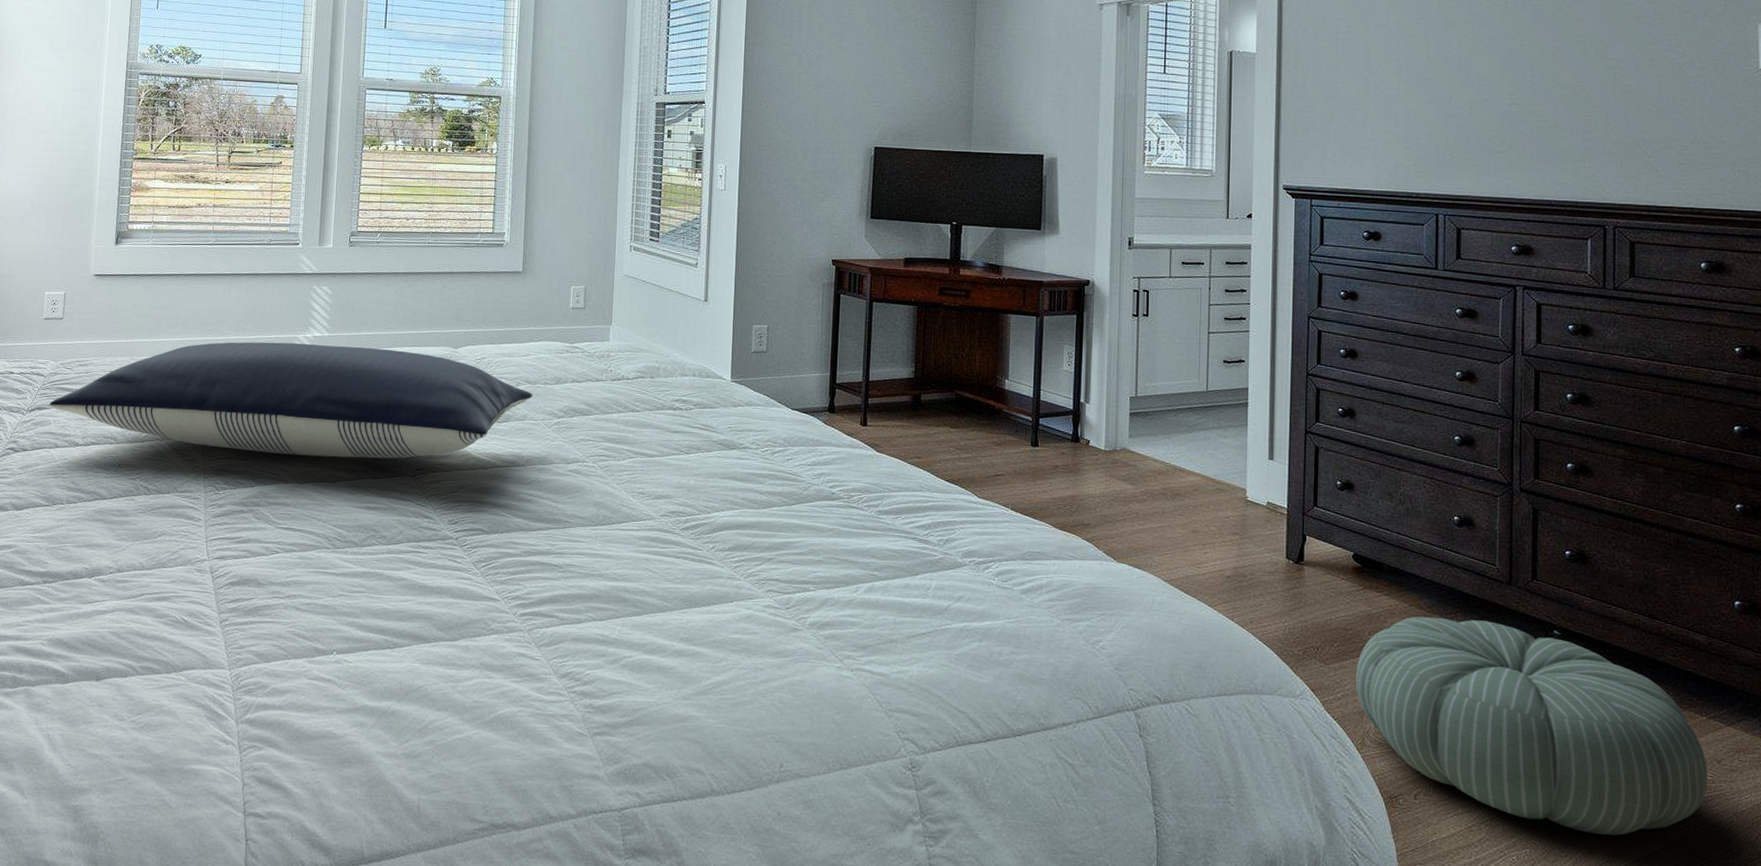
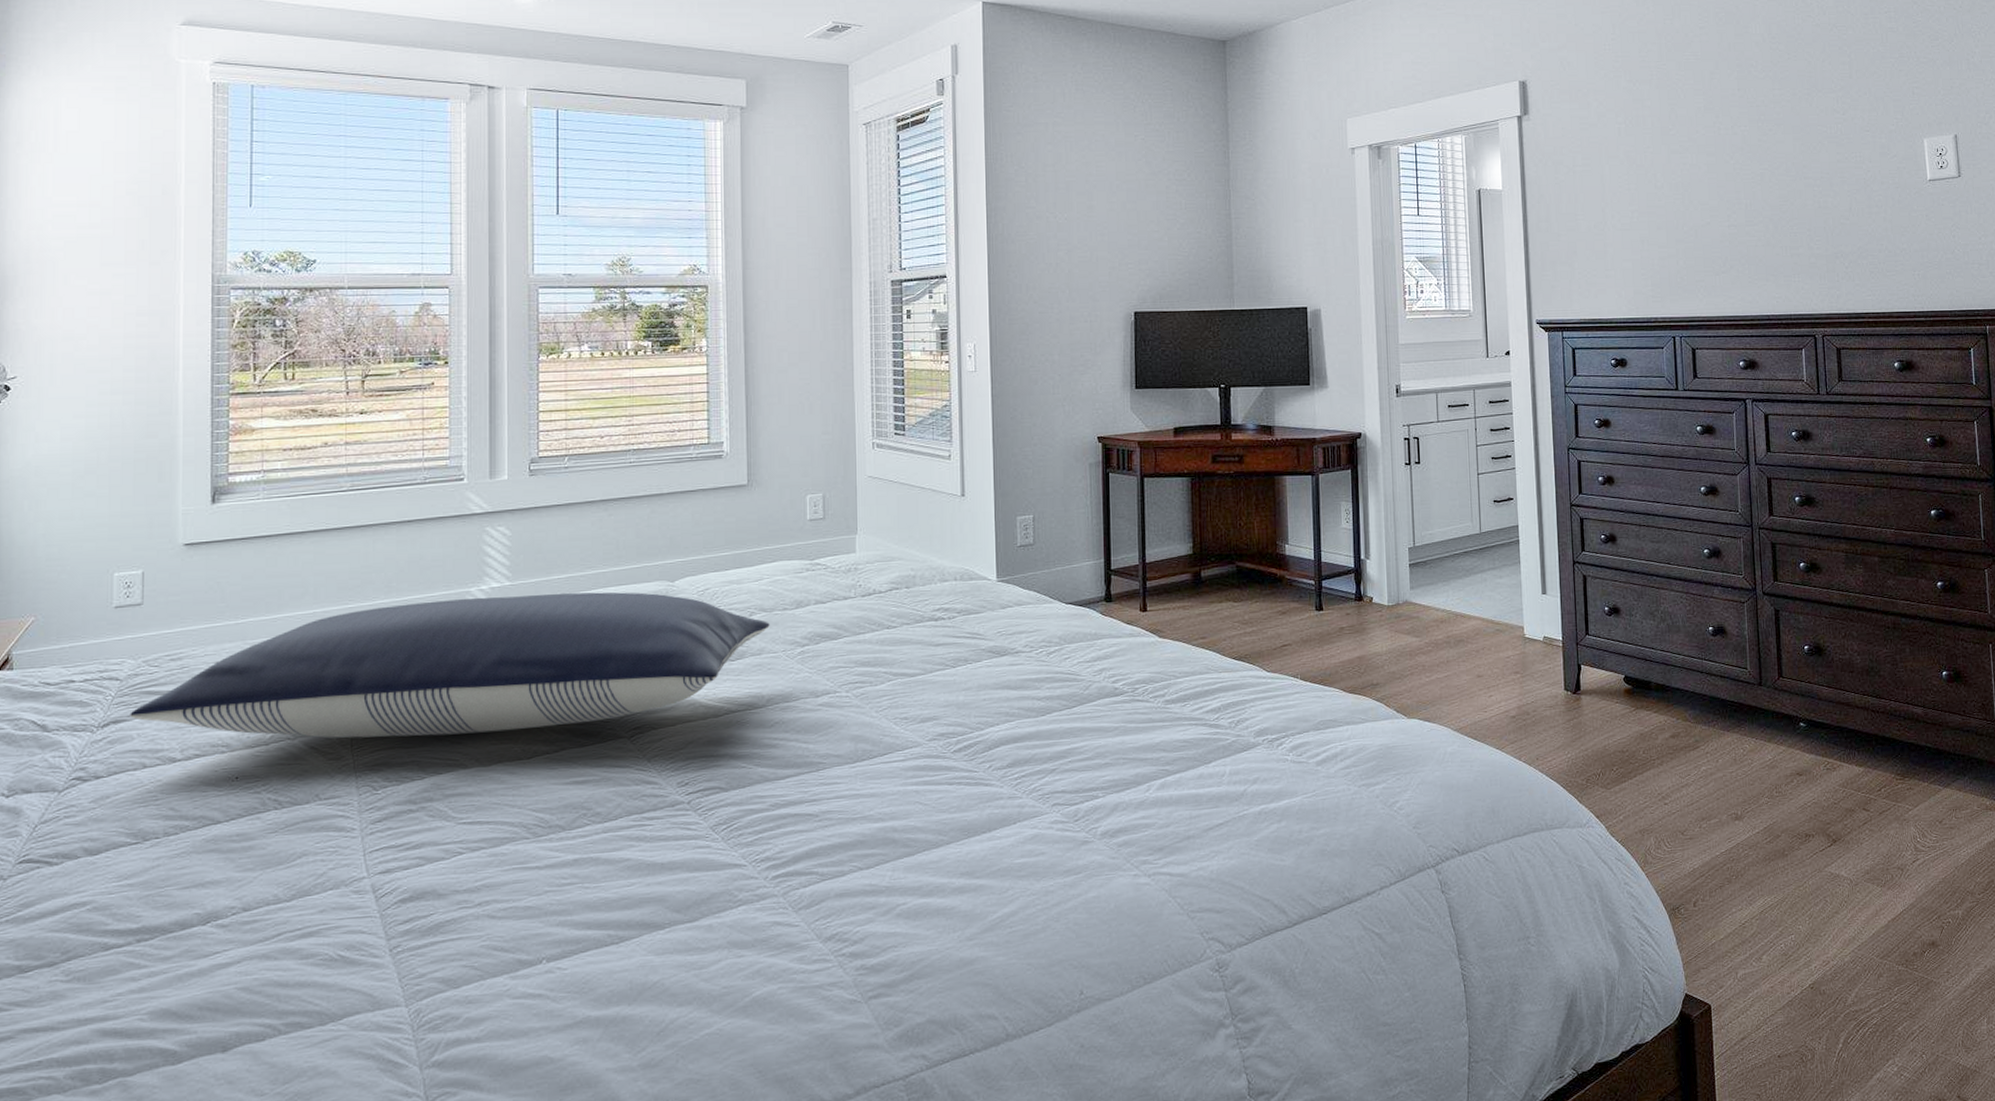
pouf: present [1355,616,1708,836] -> none [1634,723,1933,910]

